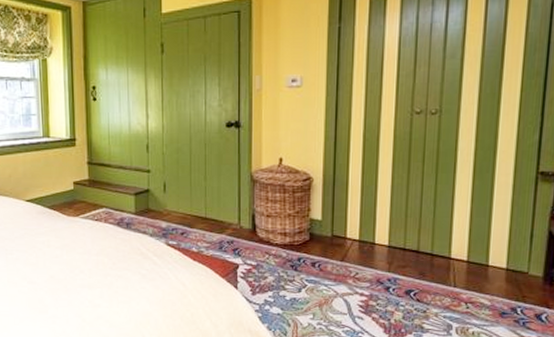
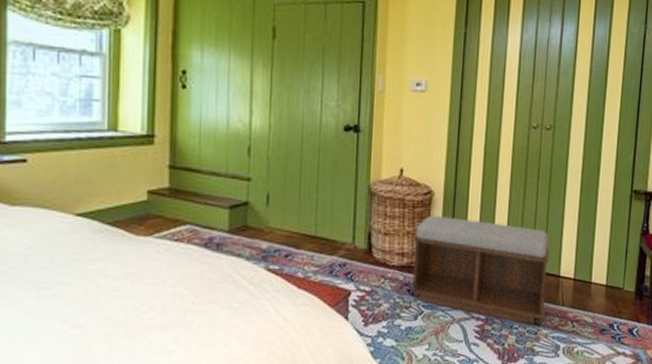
bench: none [293,199,439,304] -> present [410,215,550,326]

